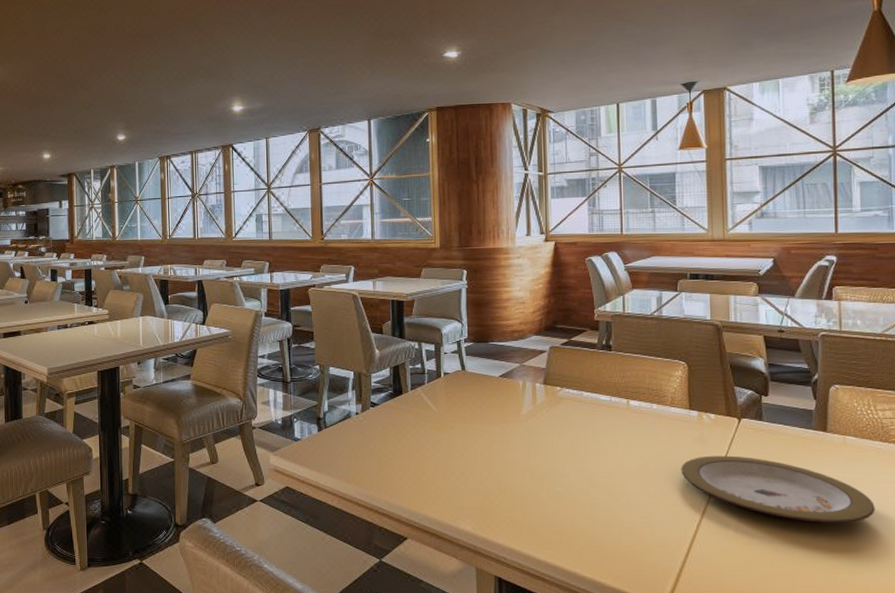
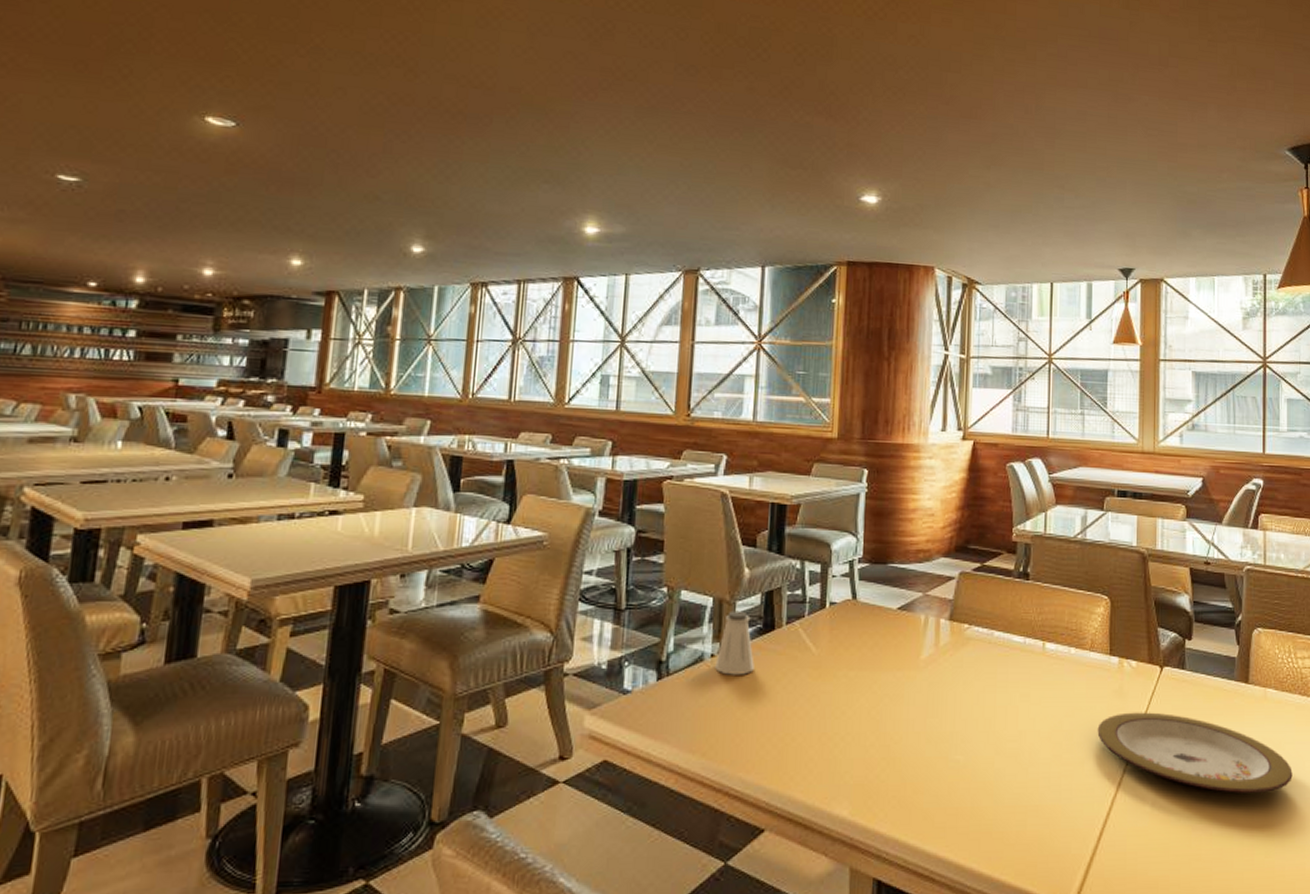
saltshaker: none [359,381,389,427] -> present [715,610,754,675]

